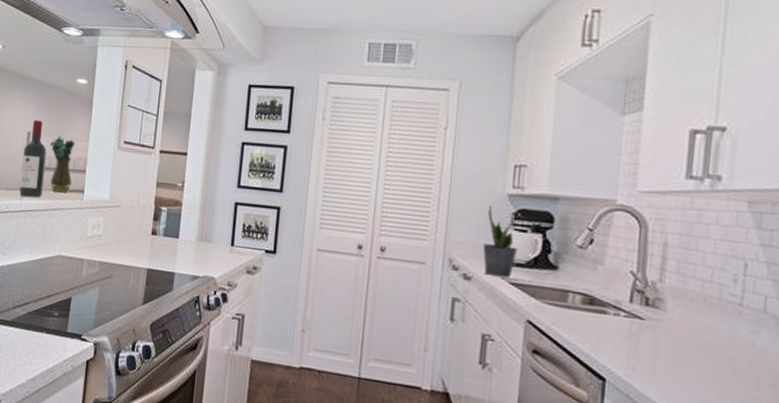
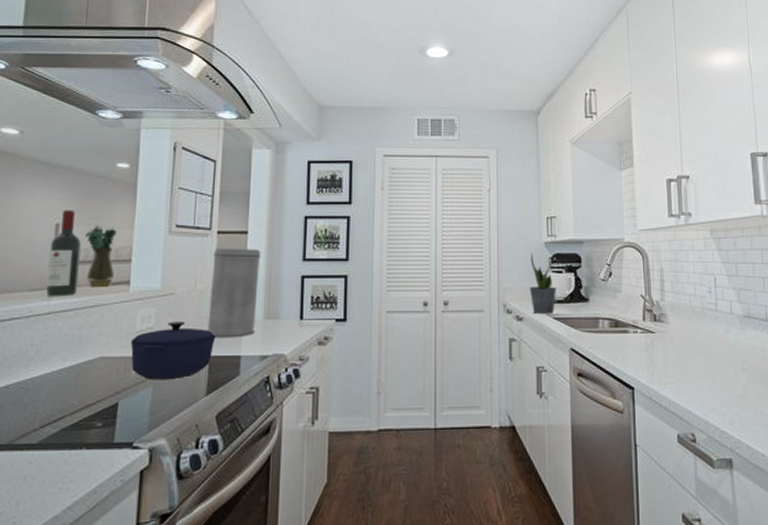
cooking pot: none [82,231,154,285] -> present [130,320,216,379]
canister: none [147,167,199,256] -> present [207,249,261,338]

